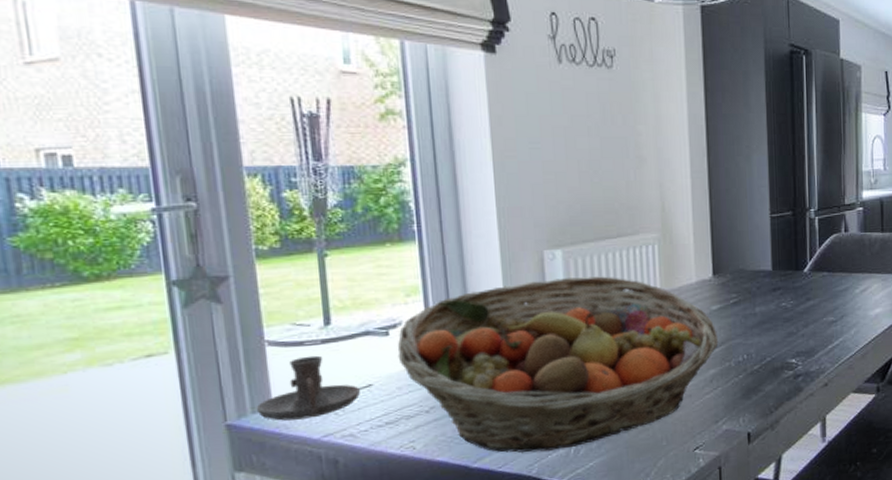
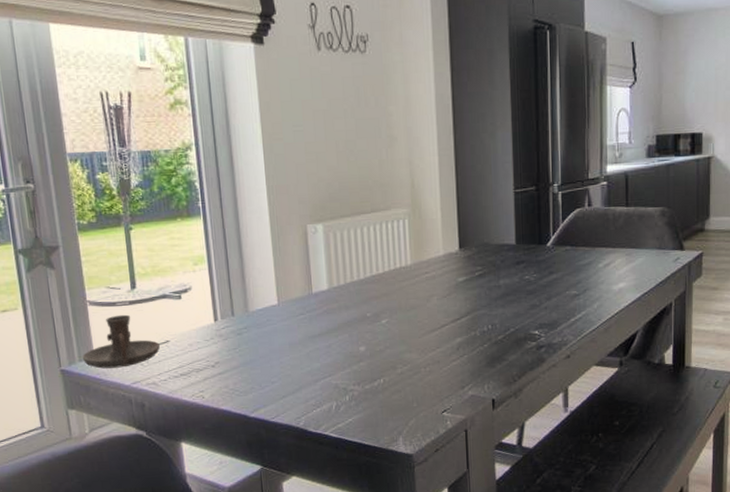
fruit basket: present [397,275,719,453] -> none [188,248,465,406]

